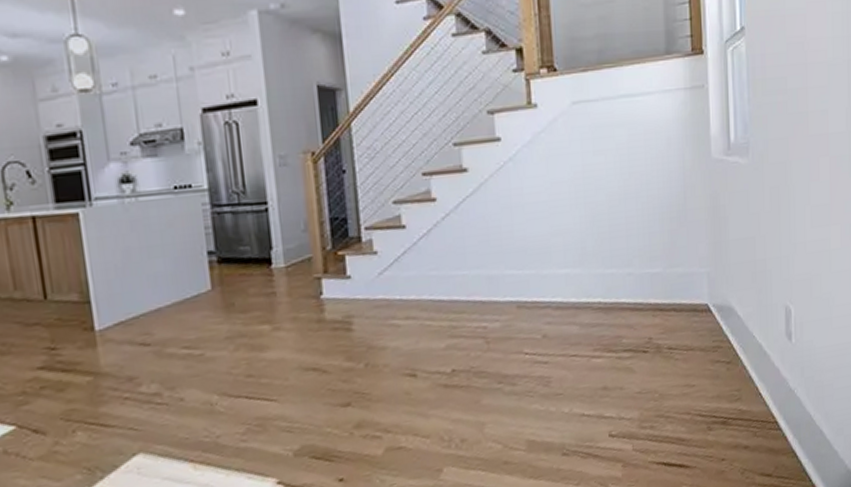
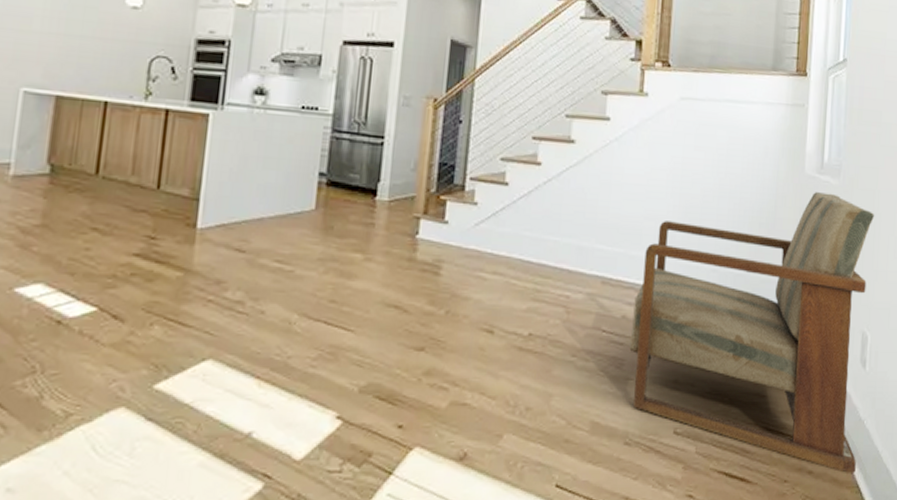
armchair: none [553,173,790,442] -> present [629,192,875,473]

